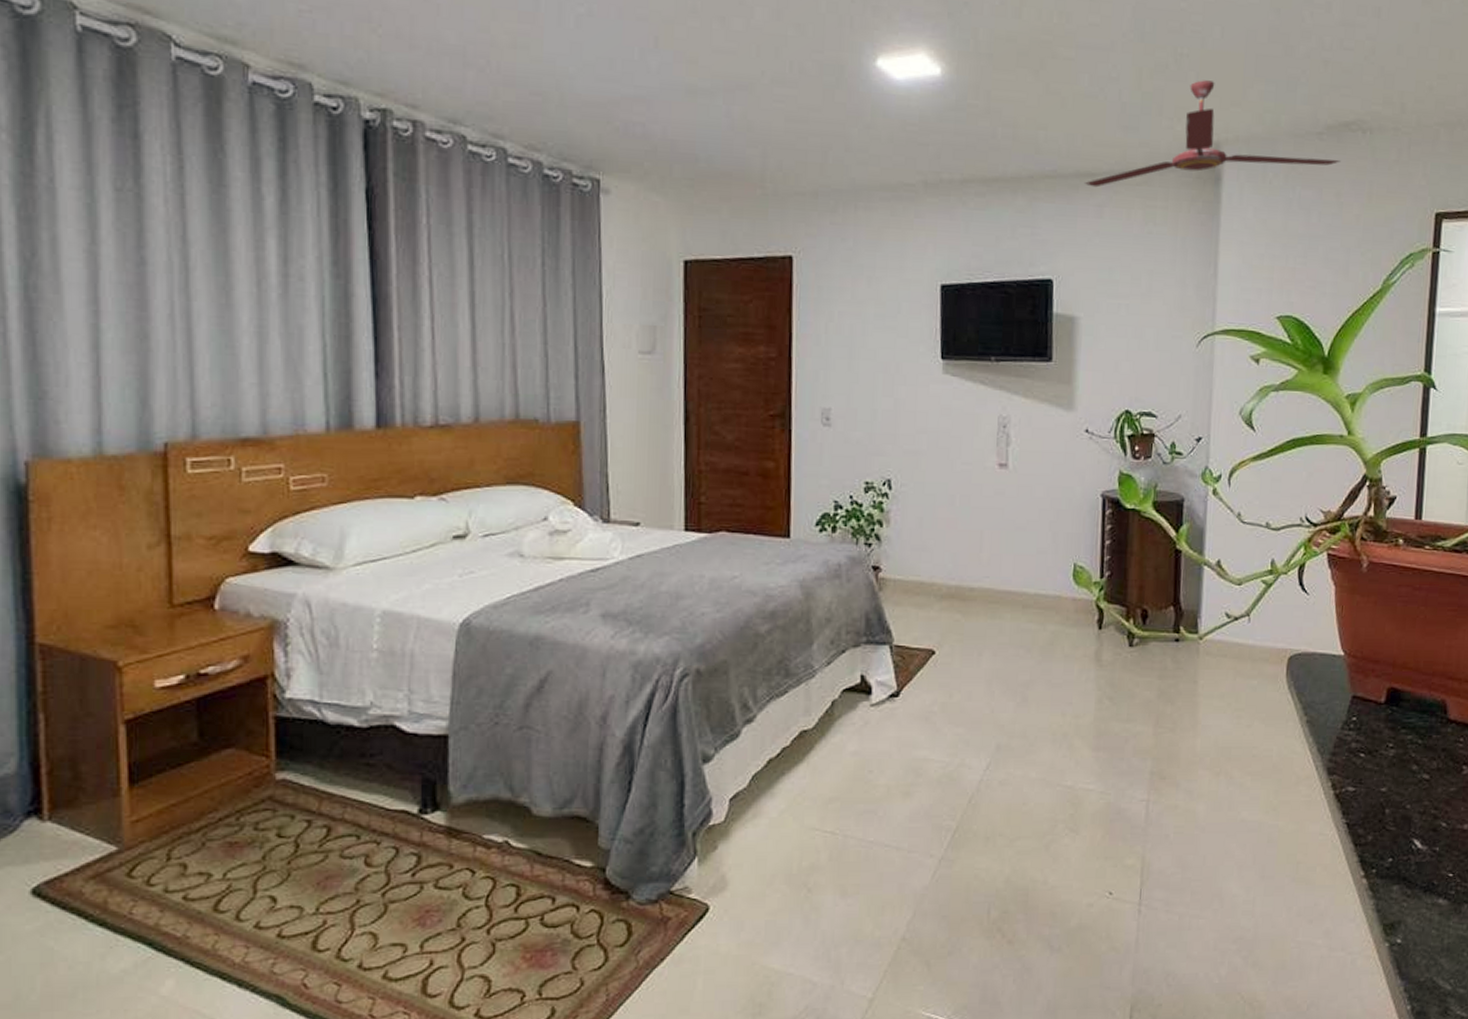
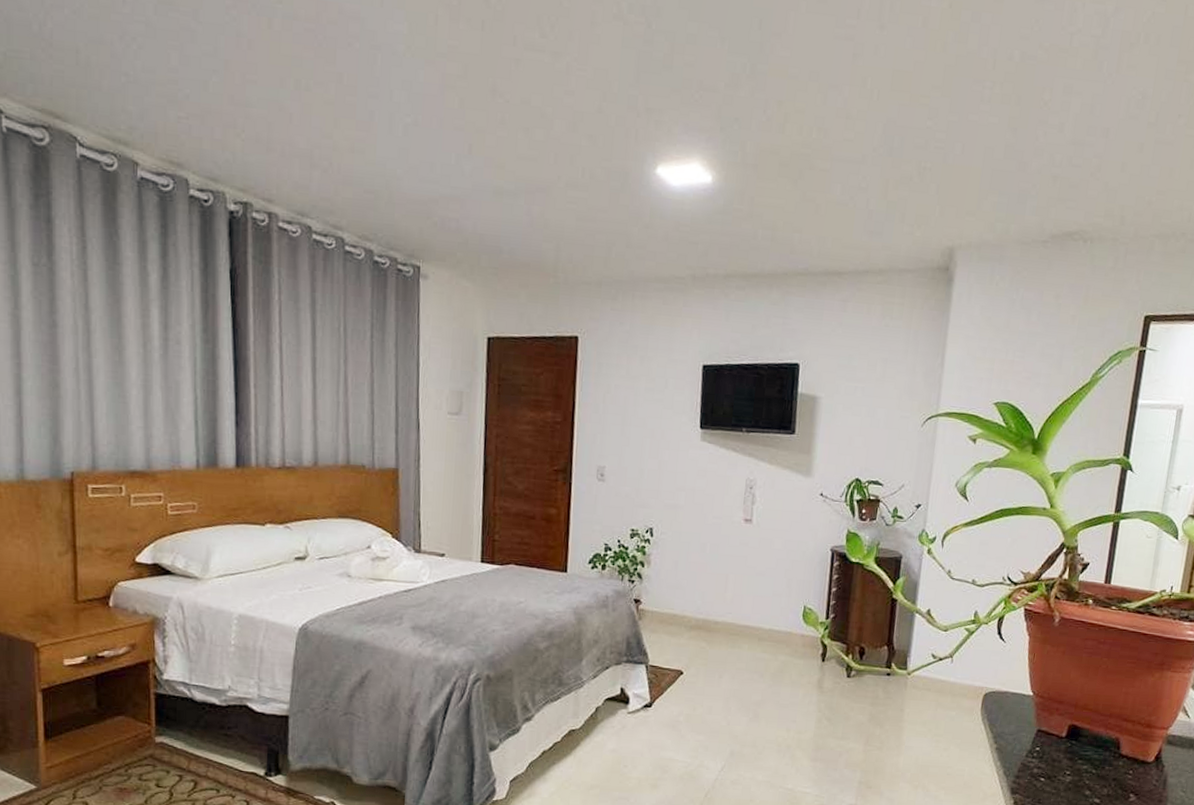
ceiling fan: present [1085,80,1341,188] -> none [832,191,1062,285]

